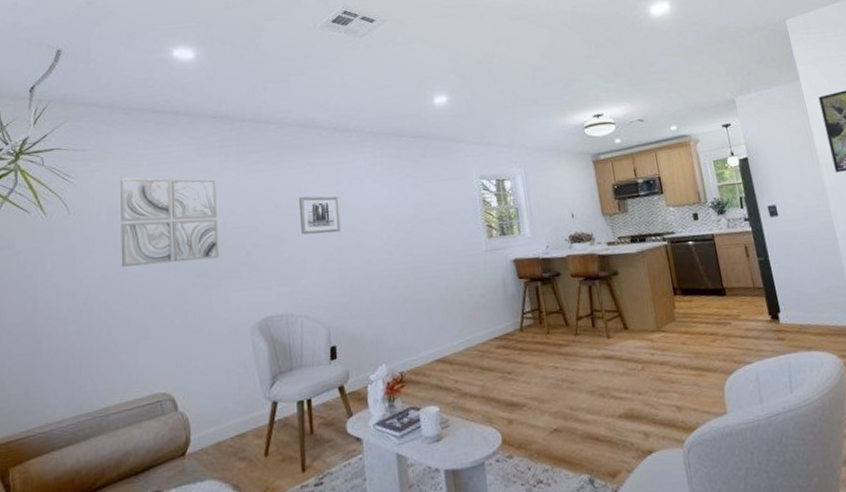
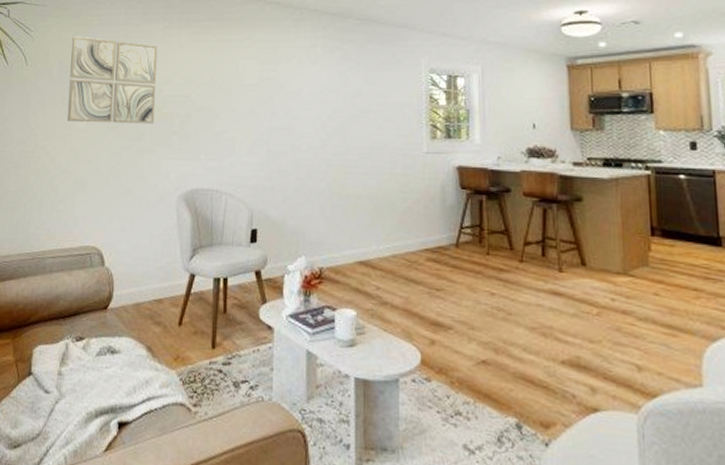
wall art: present [298,196,341,235] -> none [234,71,275,113]

